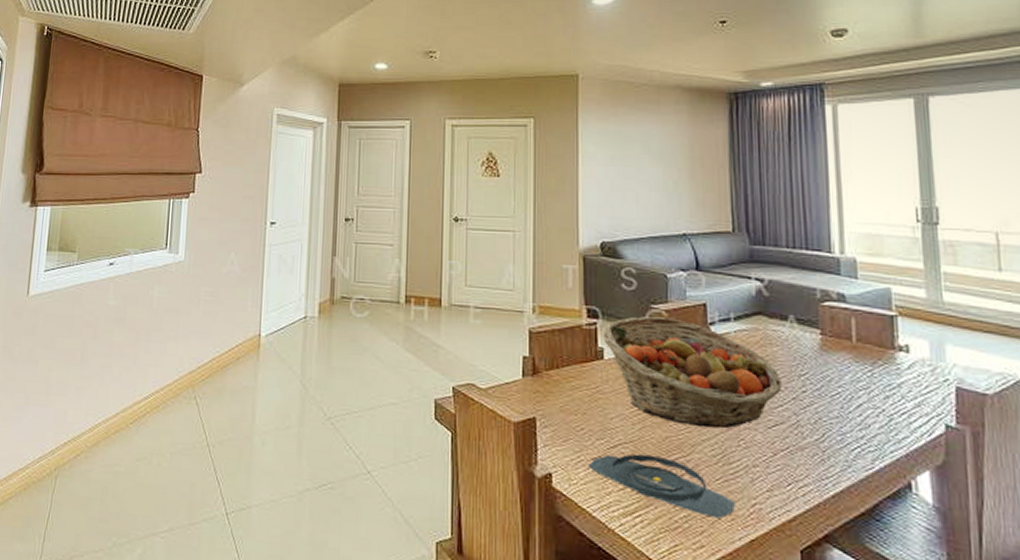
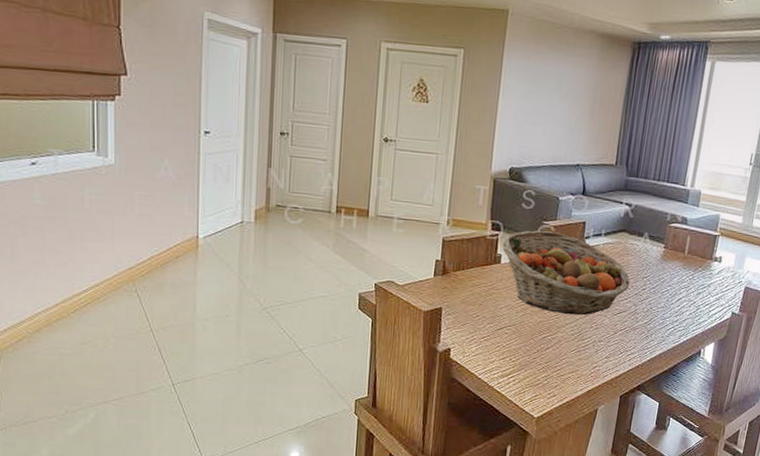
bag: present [588,453,735,519] -> none [479,333,582,377]

